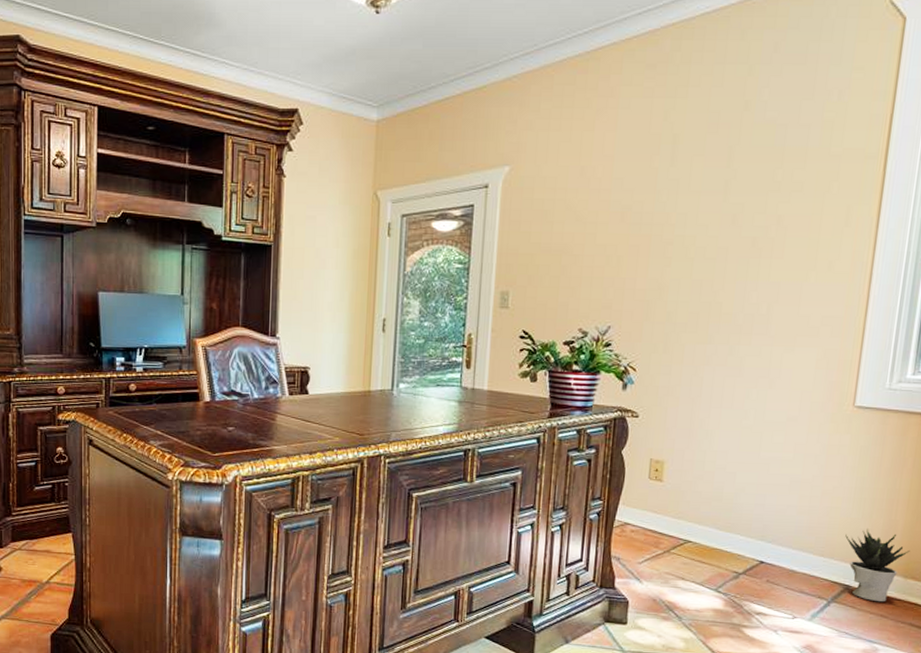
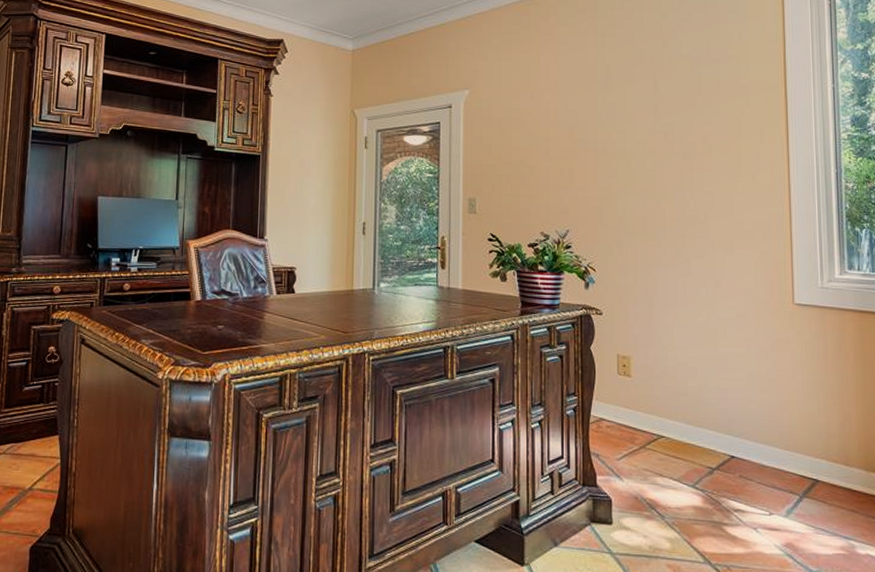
potted plant: present [845,528,910,602] -> none [806,422,867,497]

